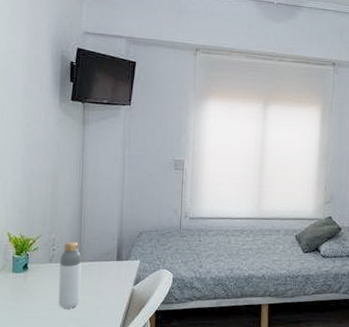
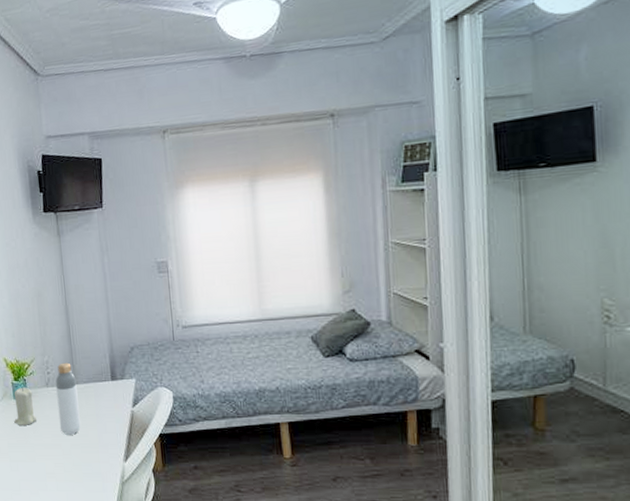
candle: none [10,261,35,298] -> present [14,387,37,425]

